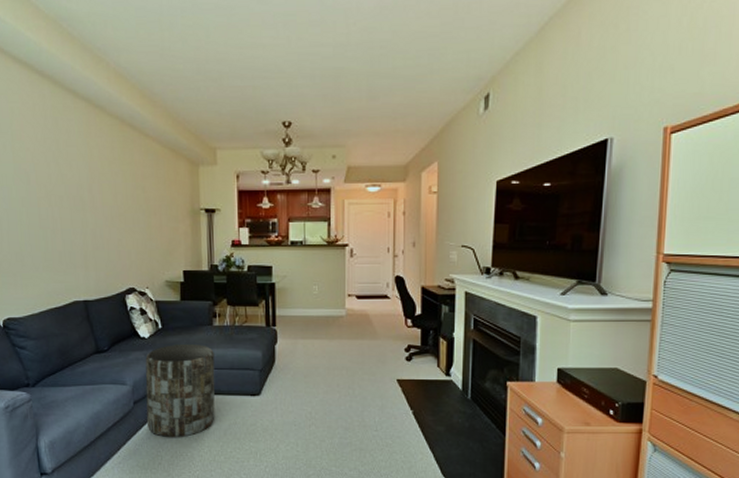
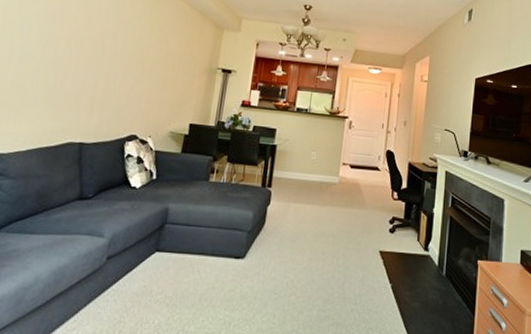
side table: present [145,343,215,438] -> none [116,197,205,302]

